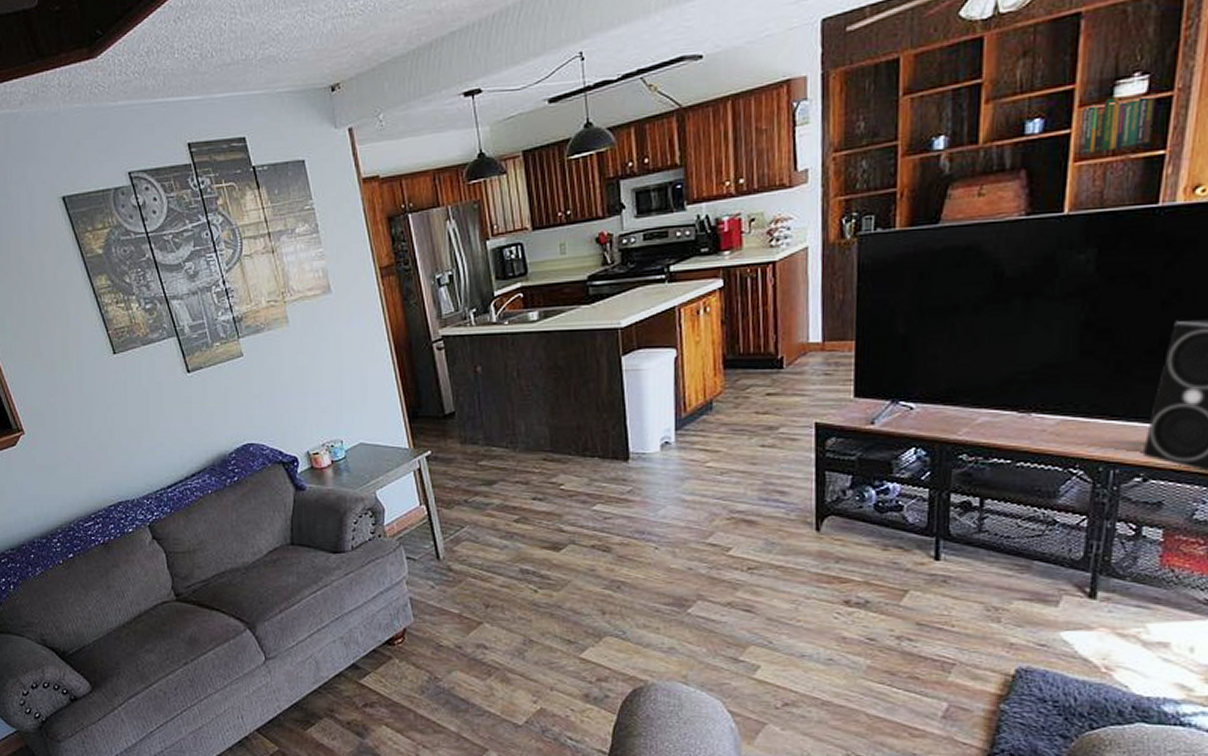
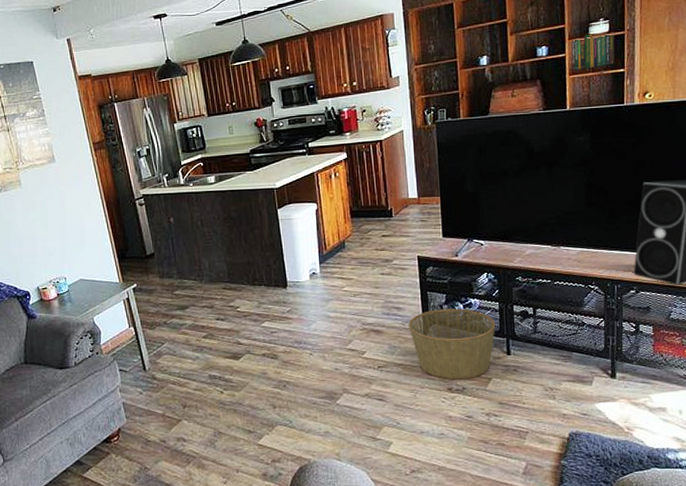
basket: none [794,495,922,591] -> present [408,308,496,380]

